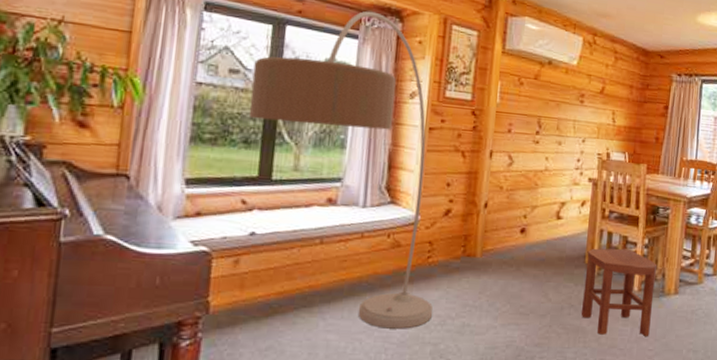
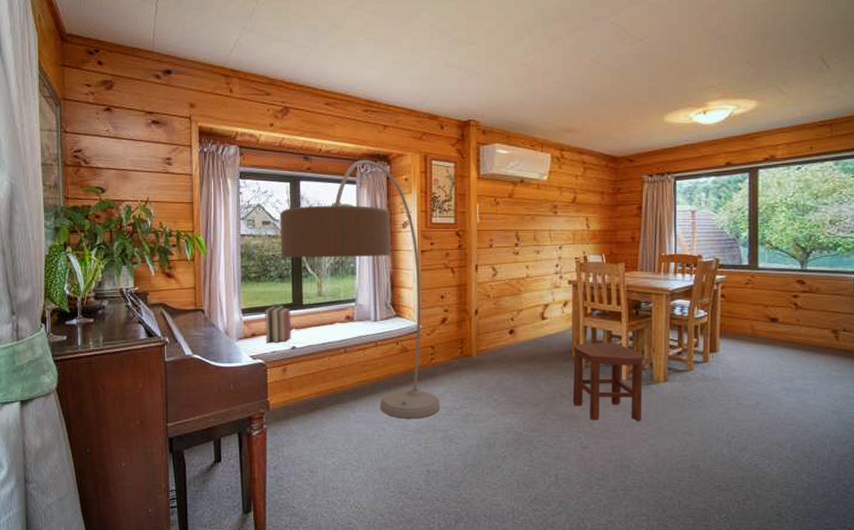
books: none [215,177,255,227] -> present [265,305,292,344]

